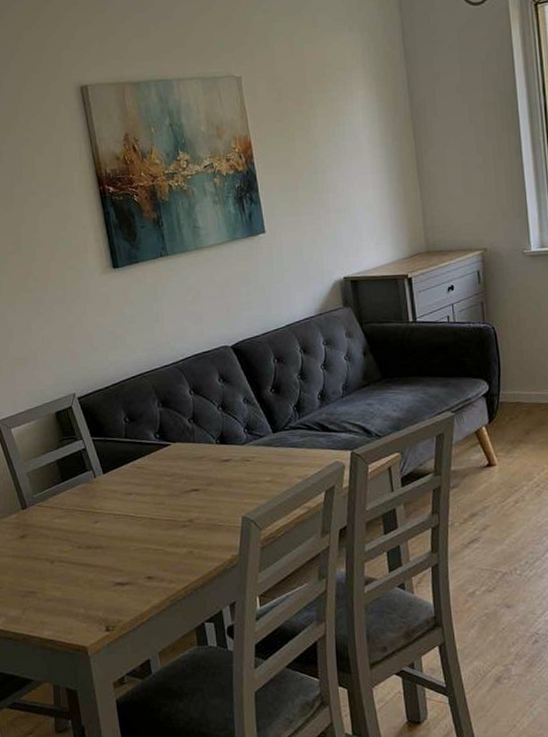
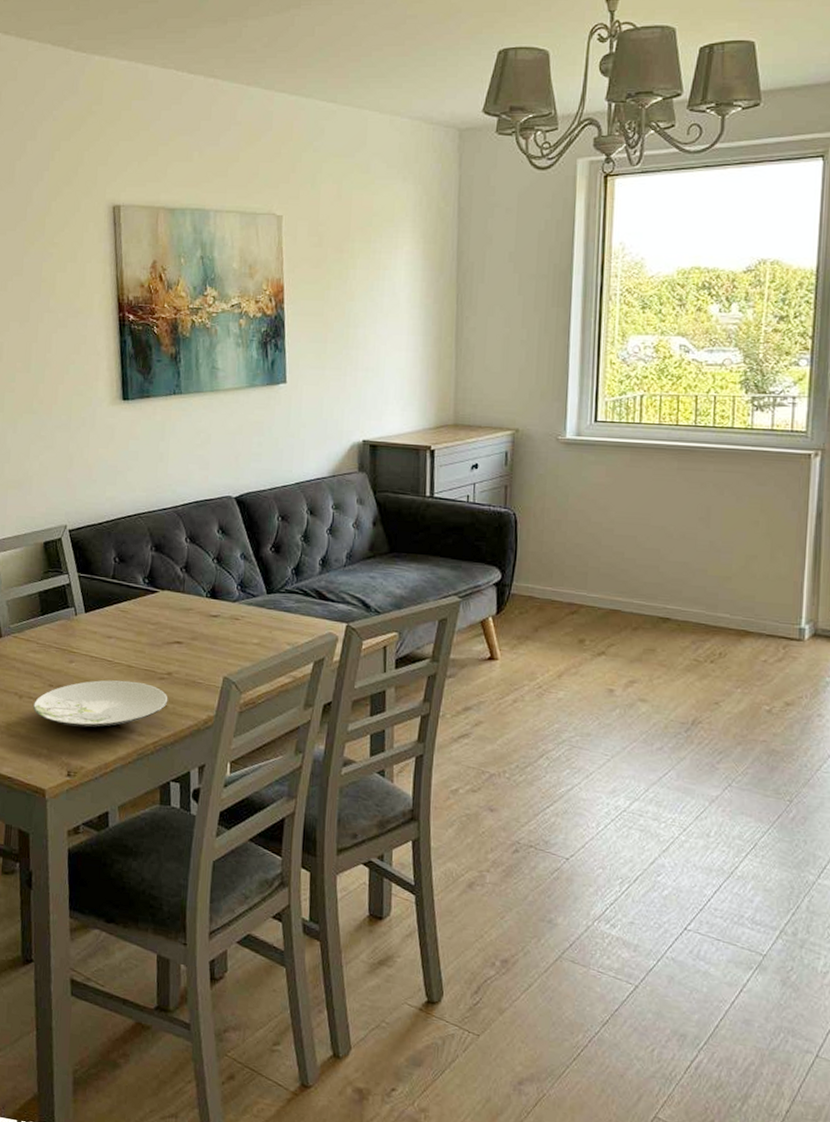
plate: none [65,532,193,583] -> present [33,680,168,728]

